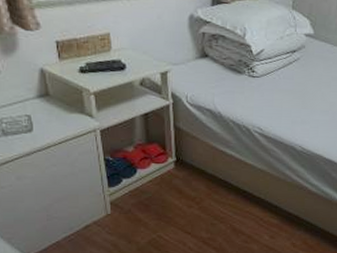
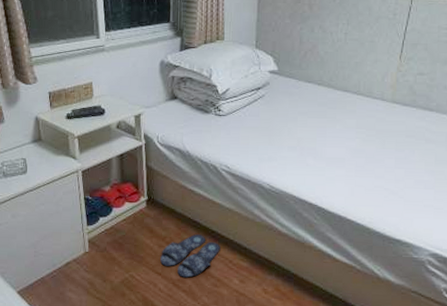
slippers: none [190,194,252,236] -> present [160,234,220,278]

